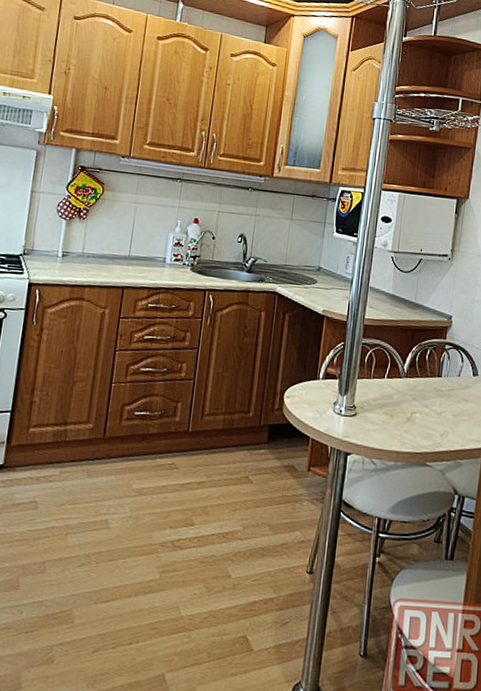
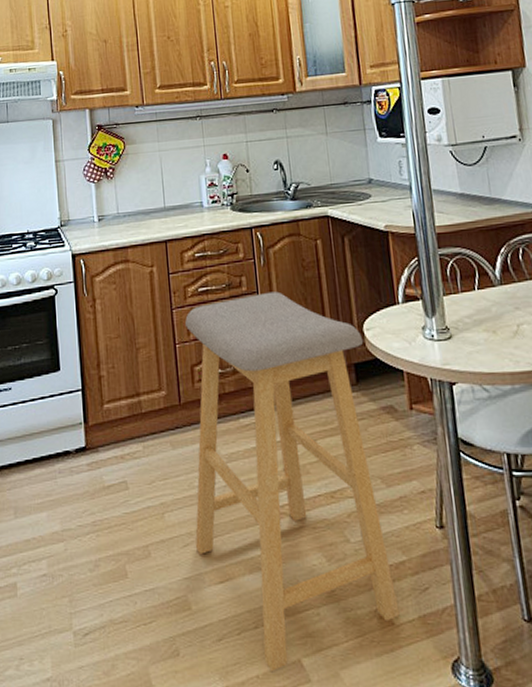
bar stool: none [89,350,282,683] -> present [185,291,400,672]

